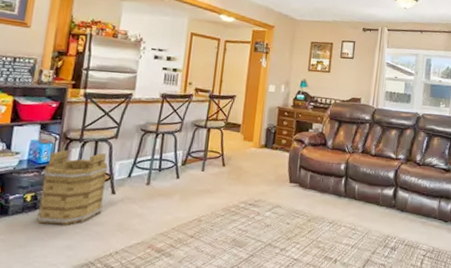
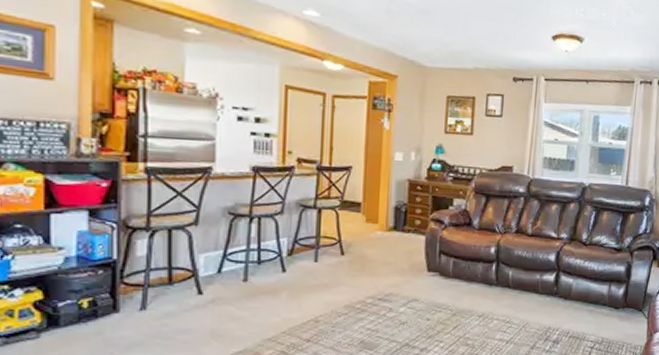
bucket: present [36,150,108,226] -> none [99,242,189,336]

